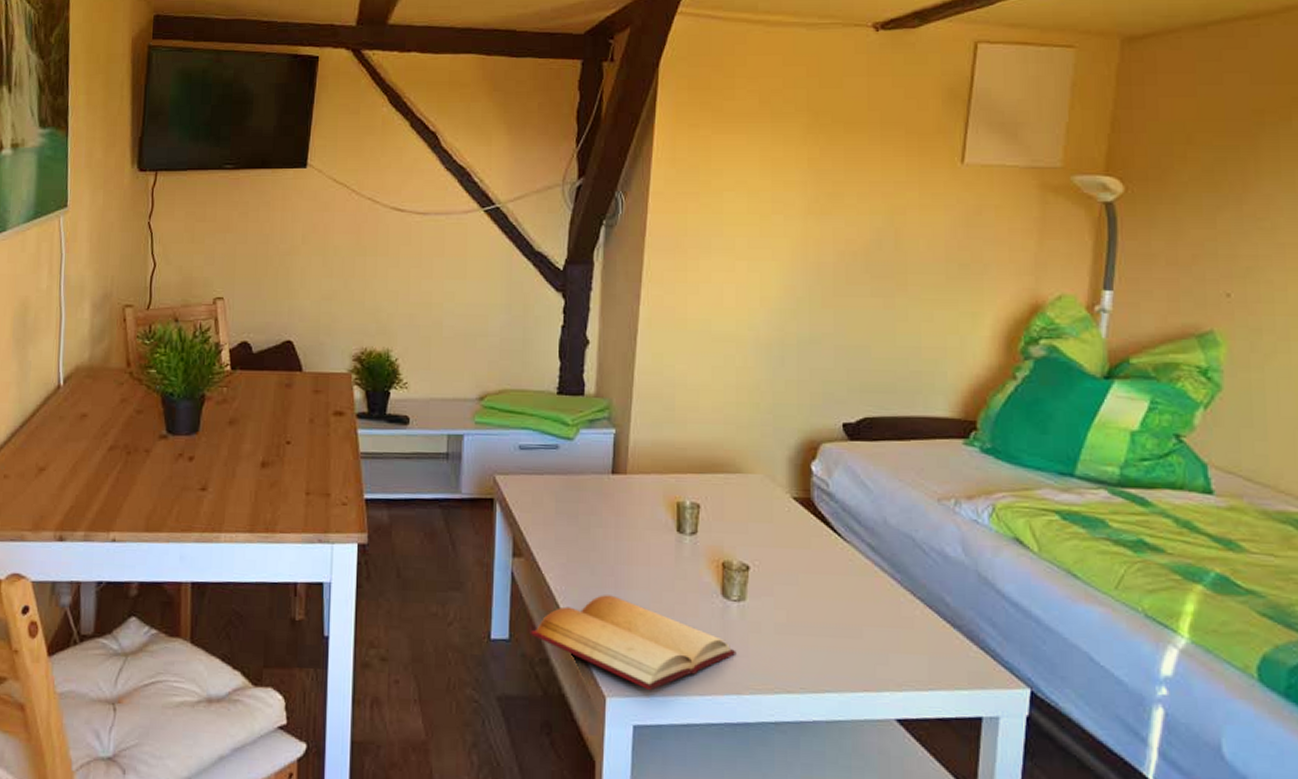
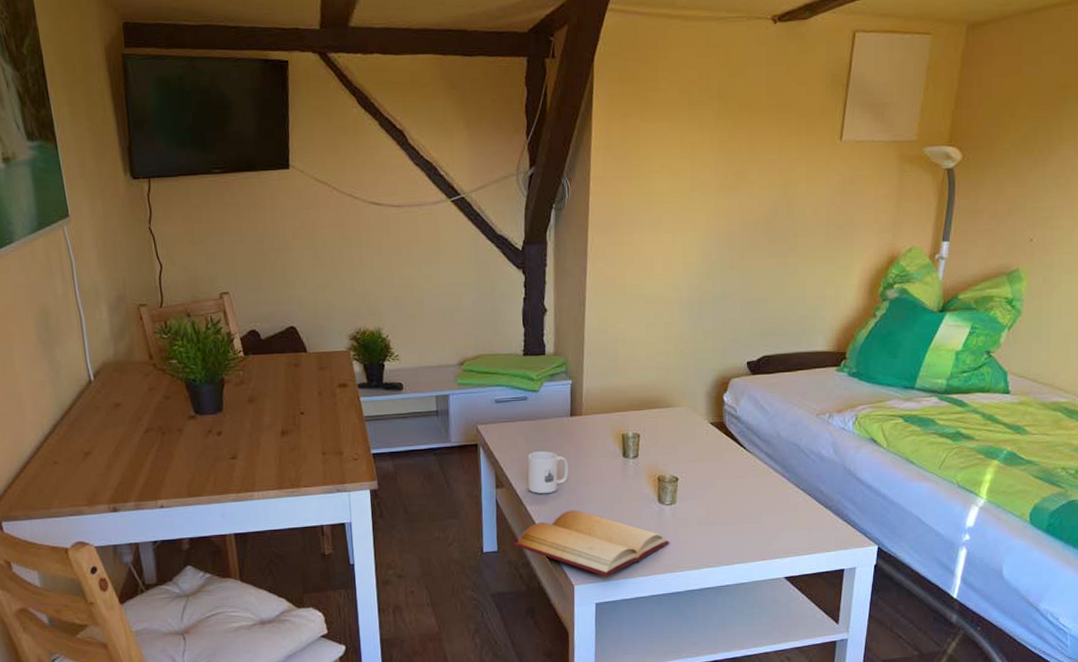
mug: none [553,515,607,570] -> present [527,451,569,493]

